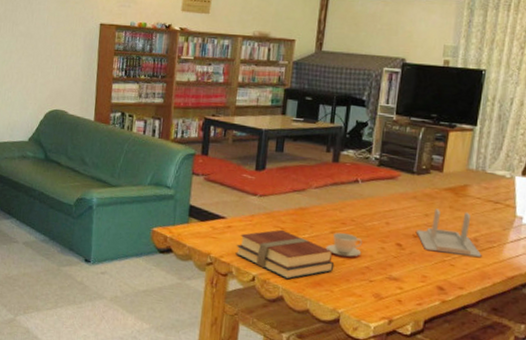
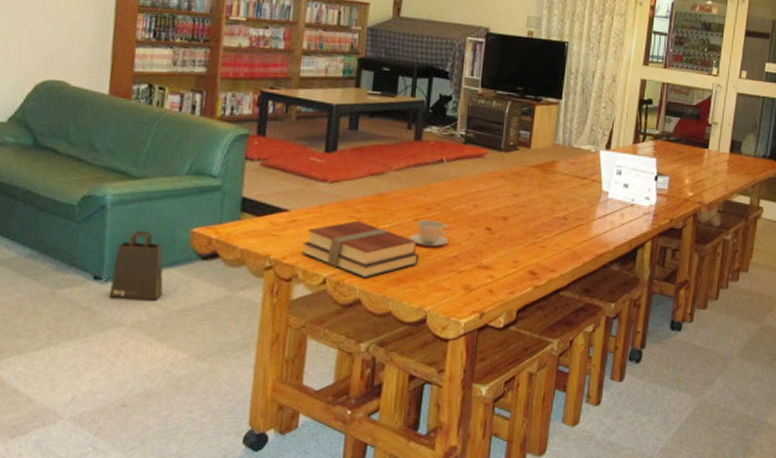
shopping bag: none [96,227,132,282] -> present [110,230,164,301]
napkin holder: present [415,208,482,257] -> none [505,187,572,236]

